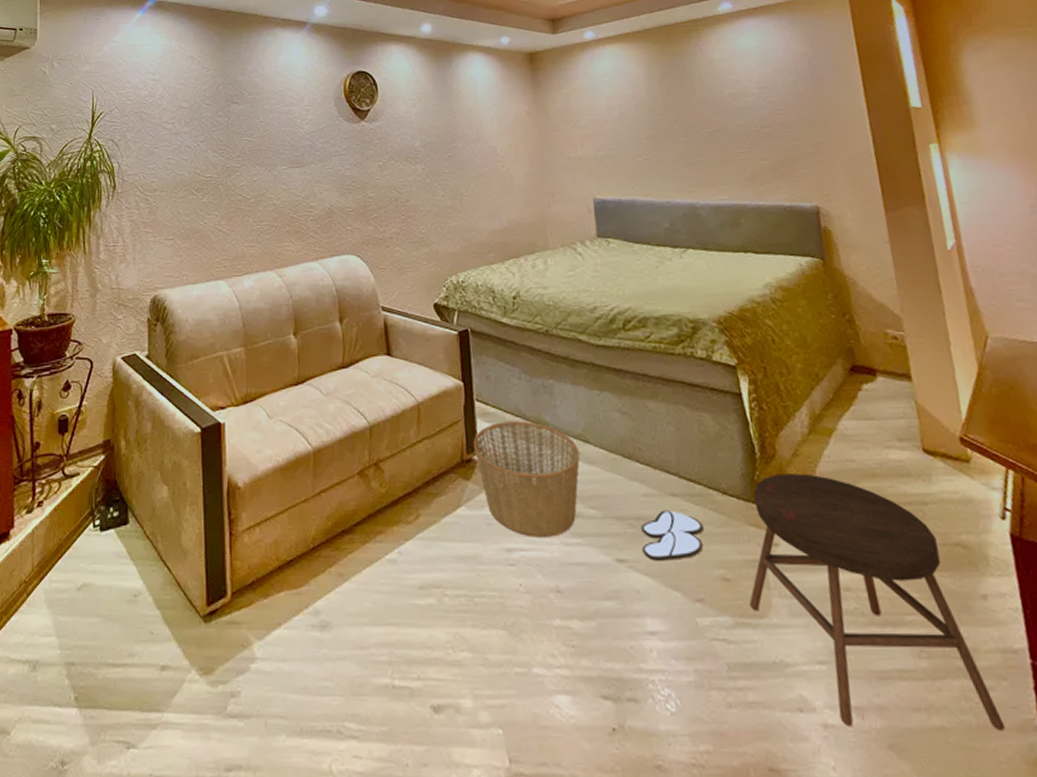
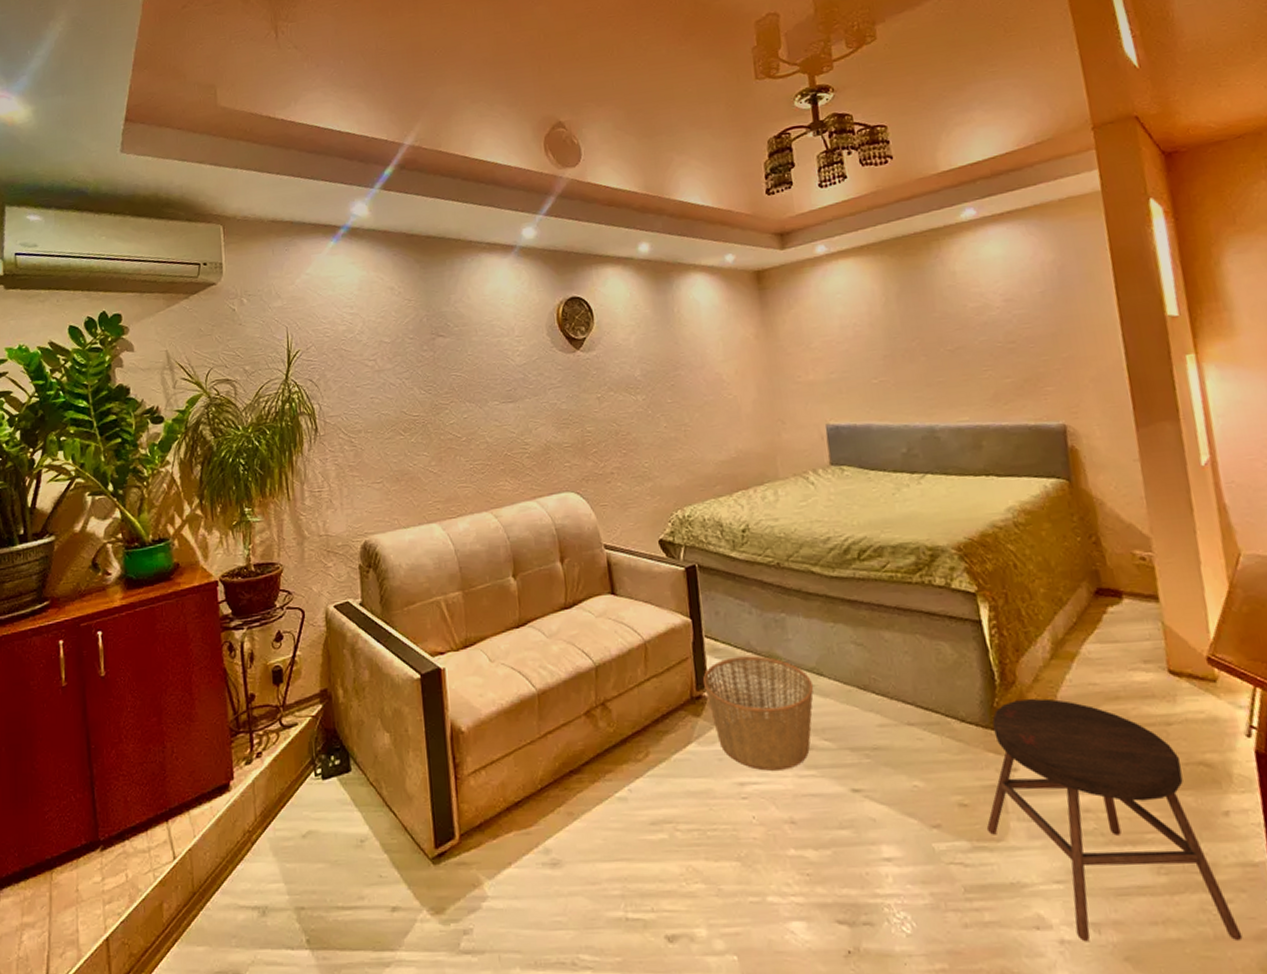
slippers: present [641,510,703,561] -> none [876,739,940,790]

